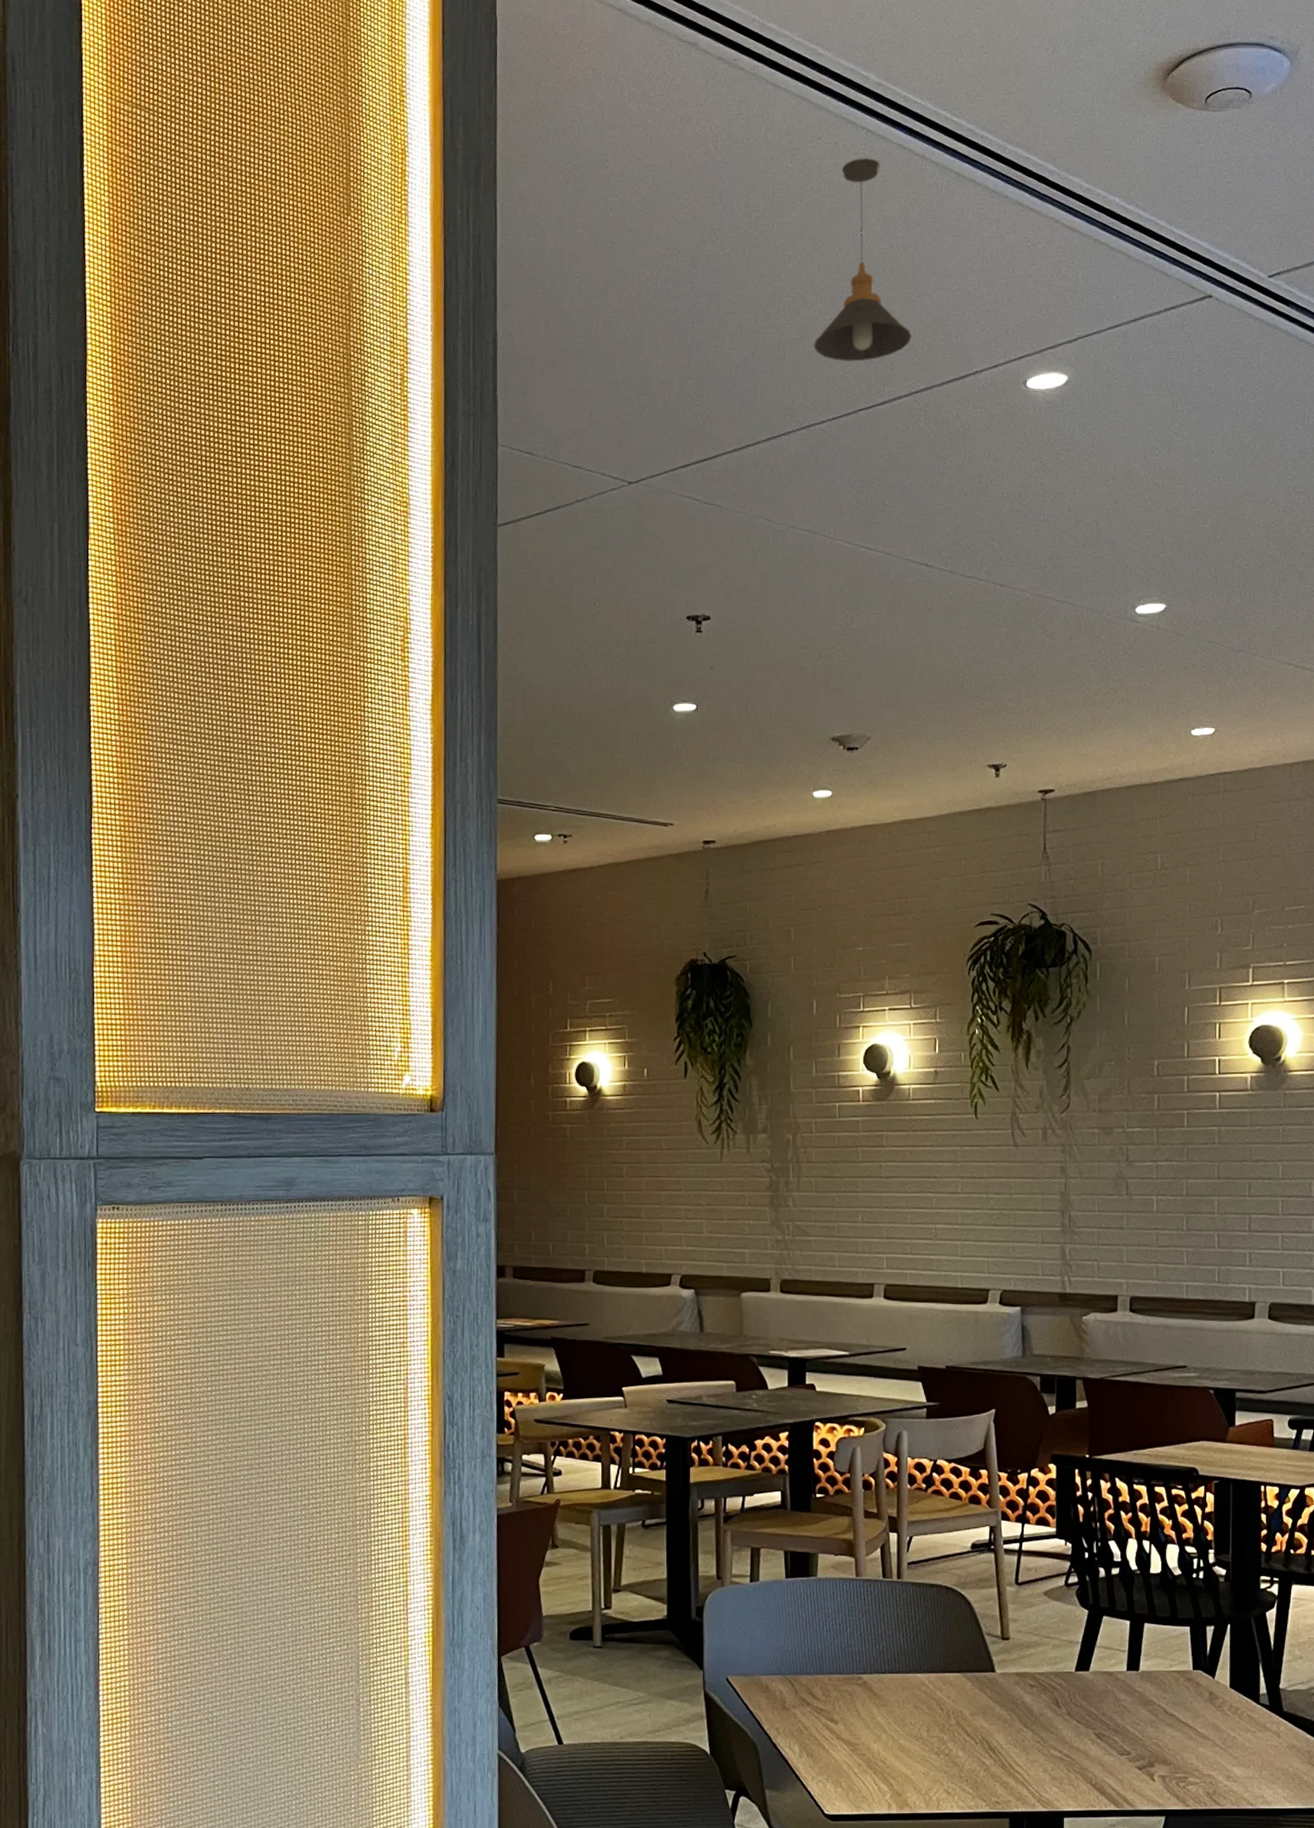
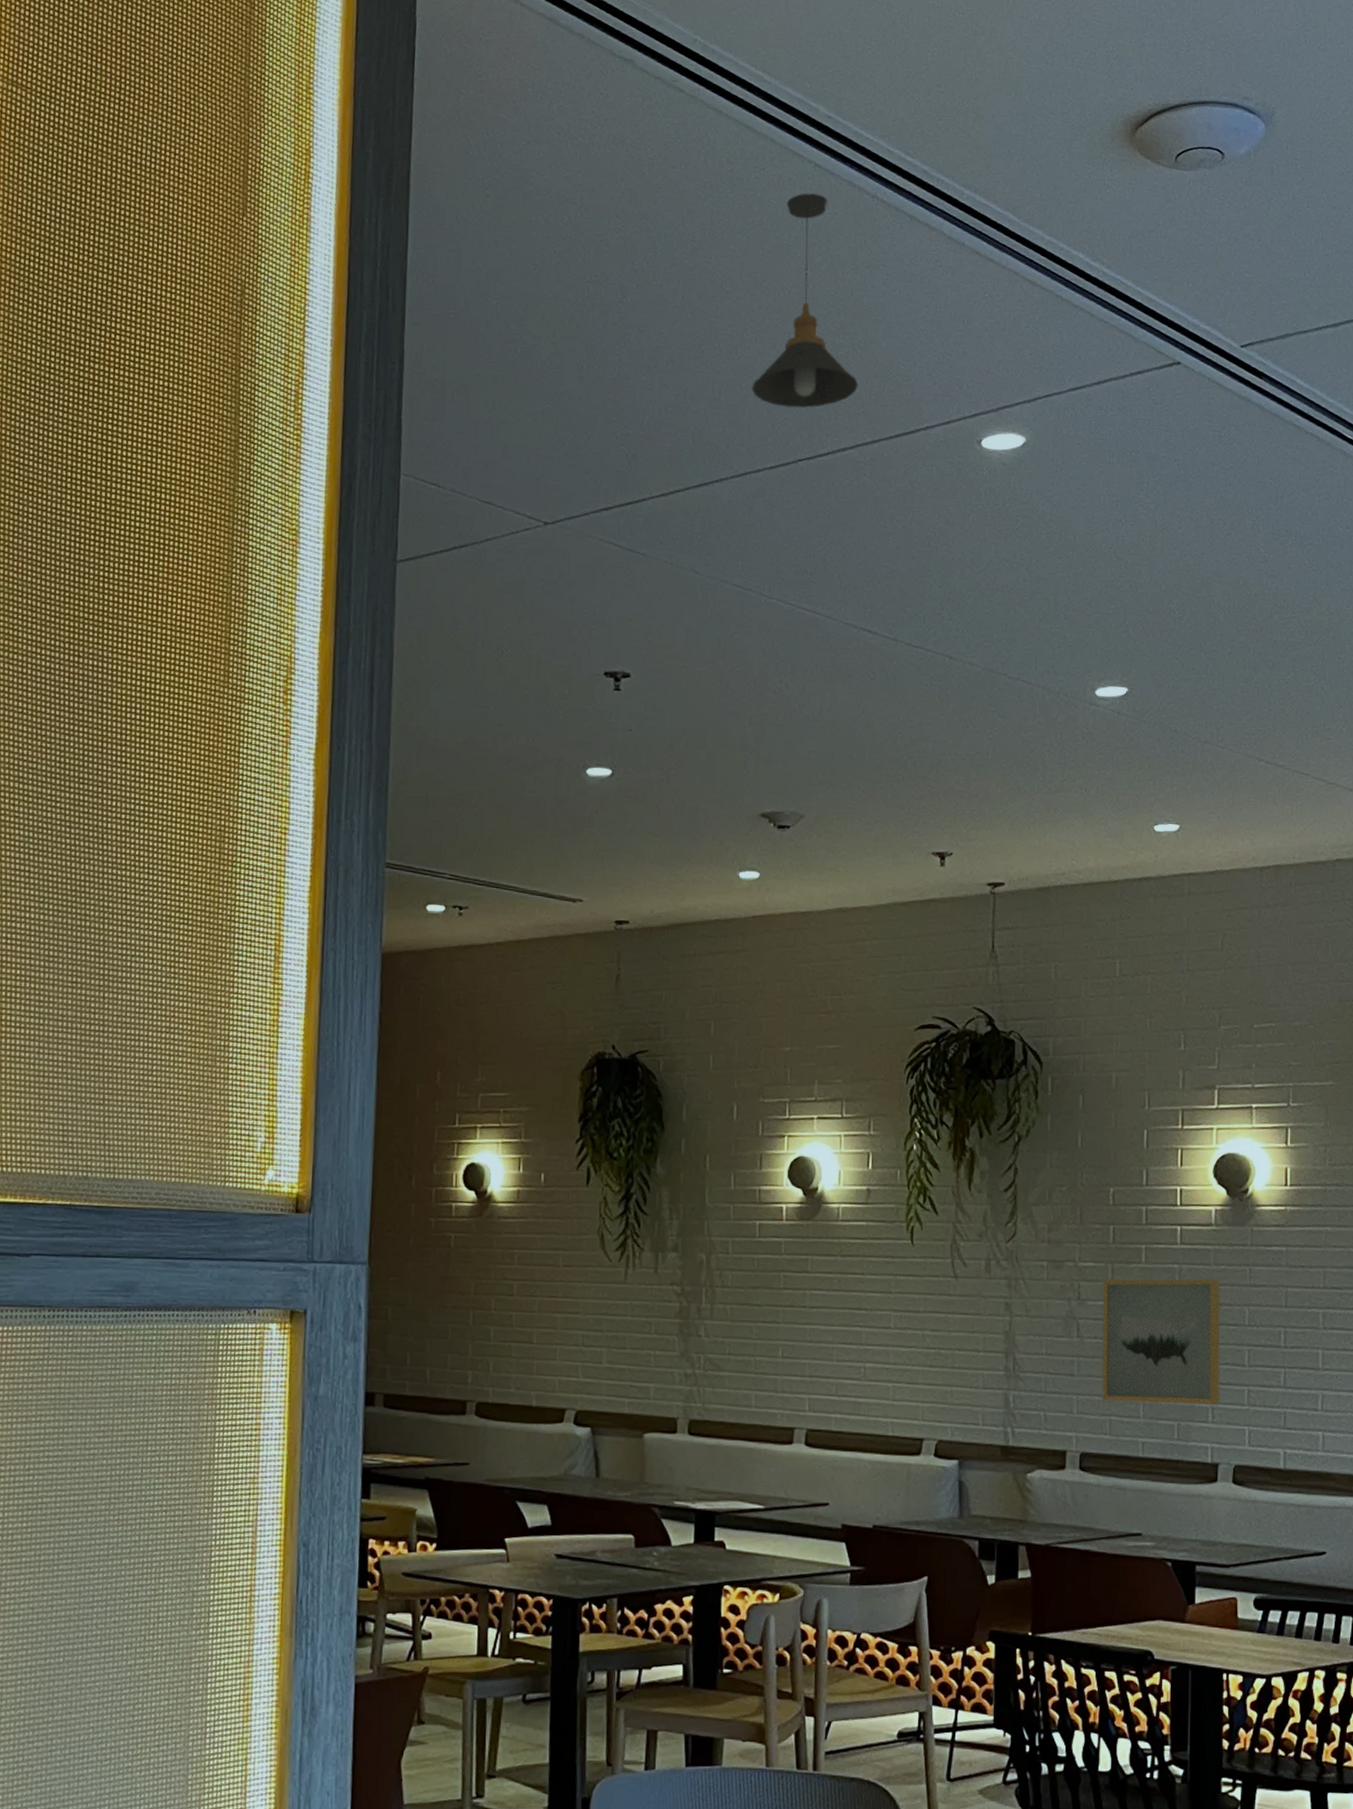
wall art: none [1148,1138,1257,1251] -> present [1101,1278,1221,1405]

